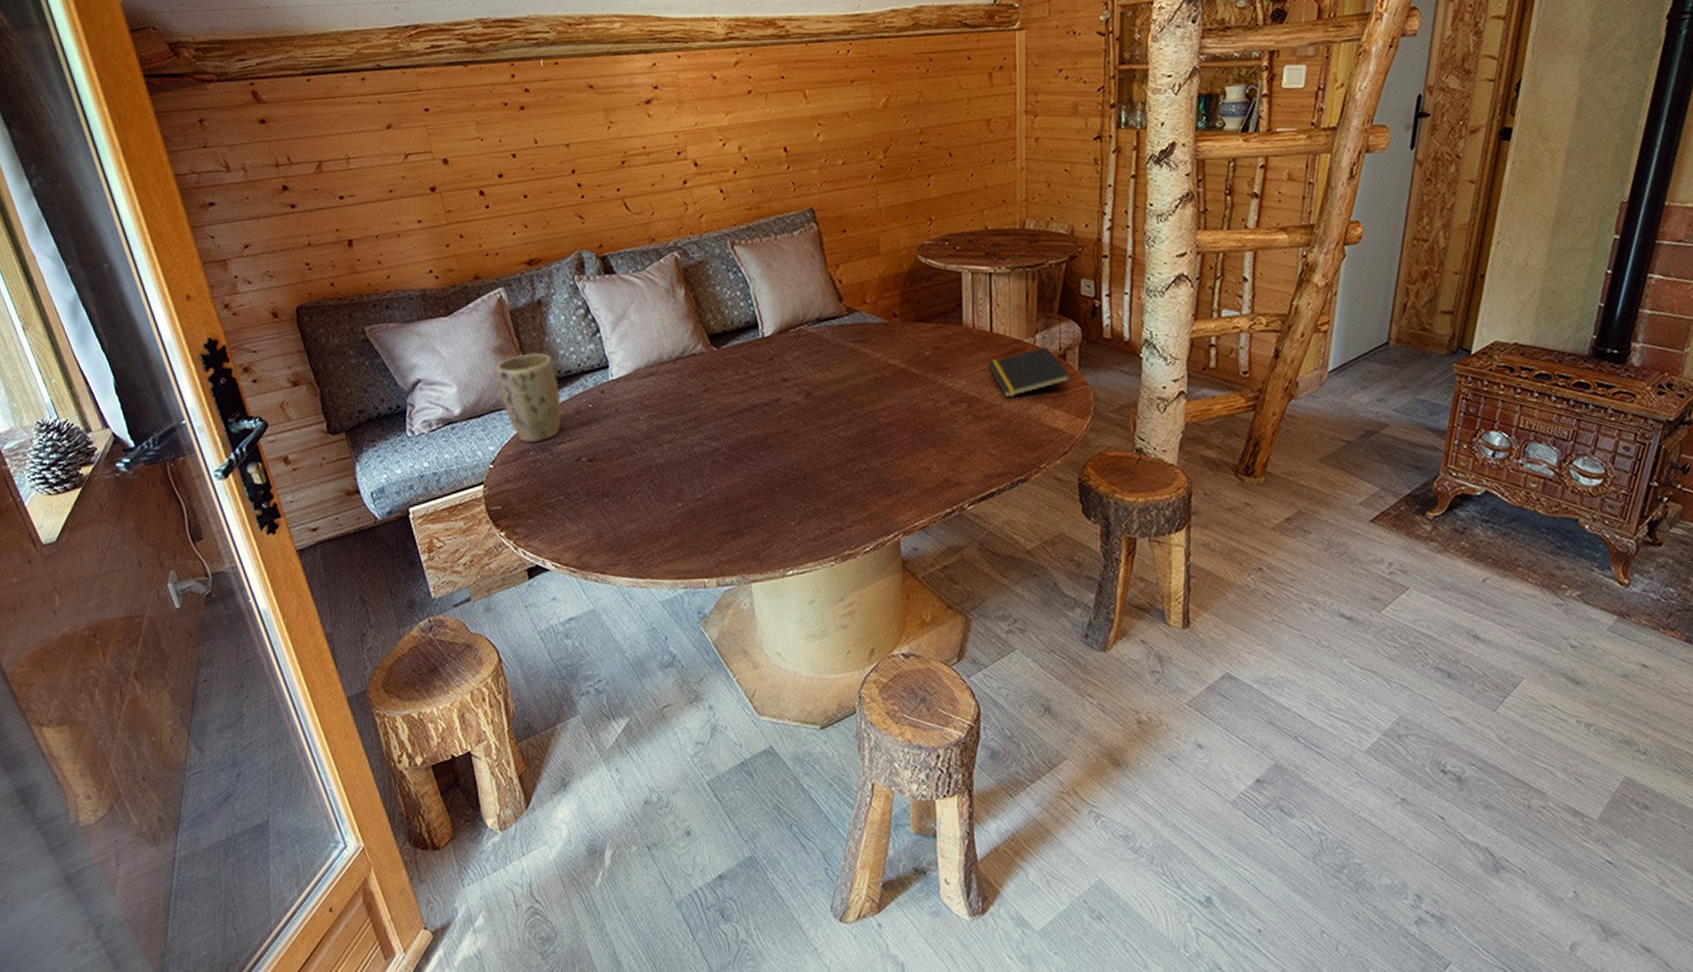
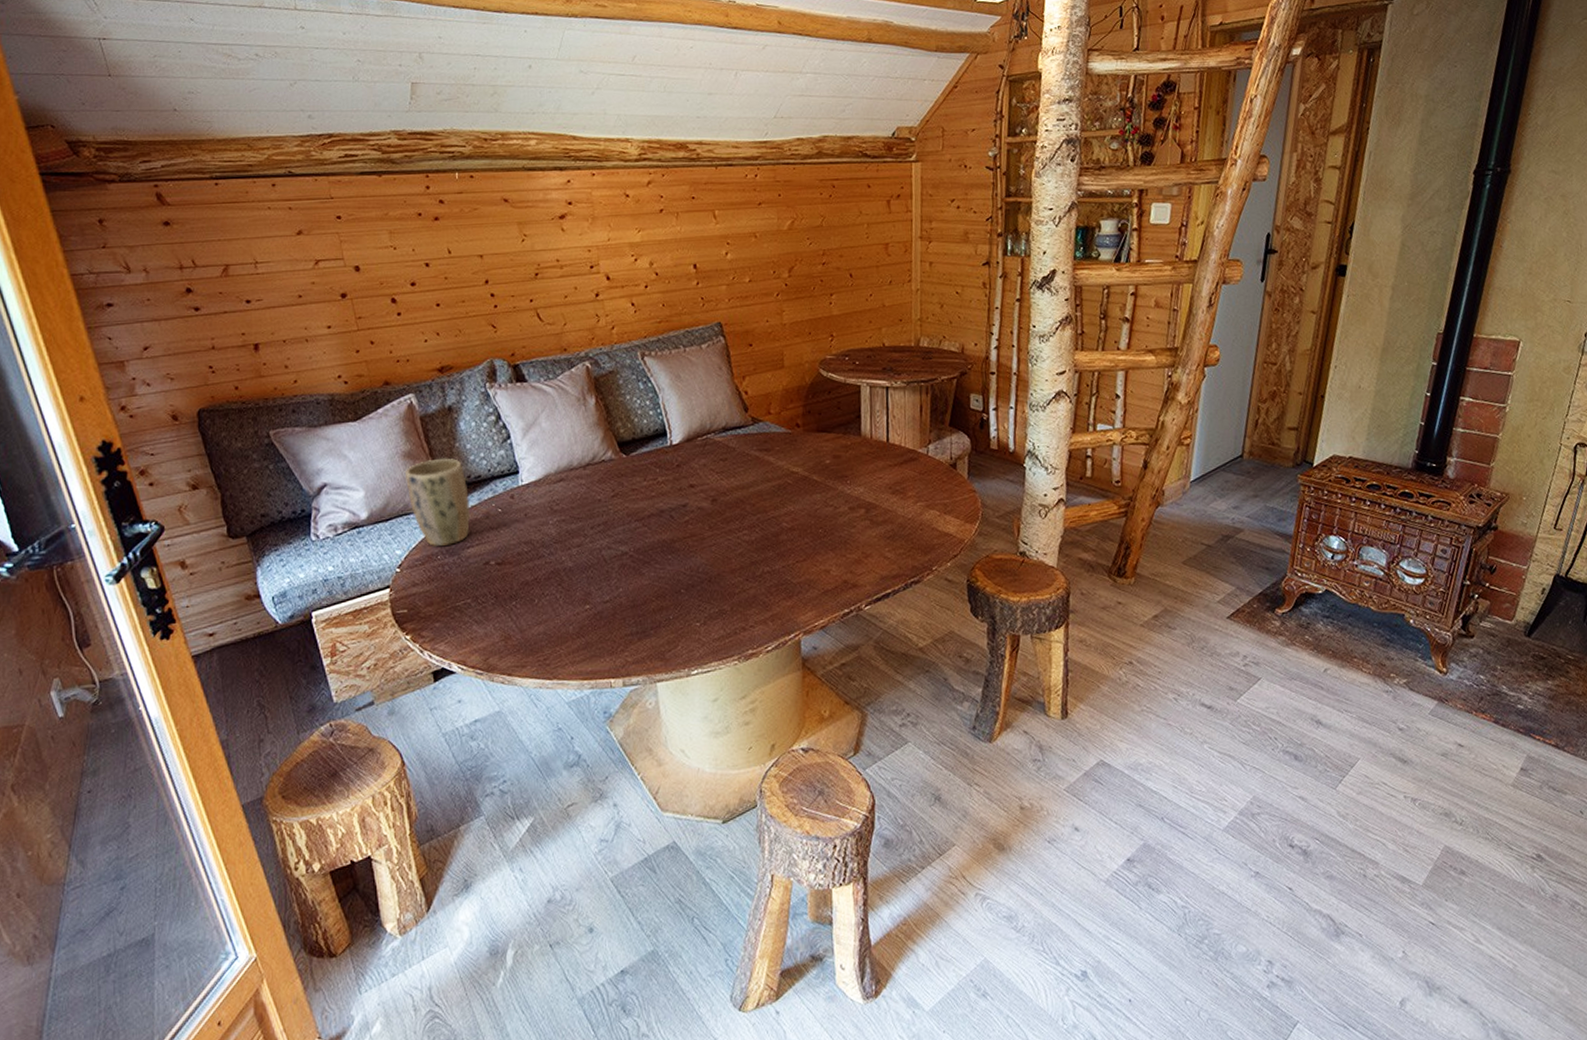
notepad: present [988,346,1072,397] -> none [885,456,962,503]

